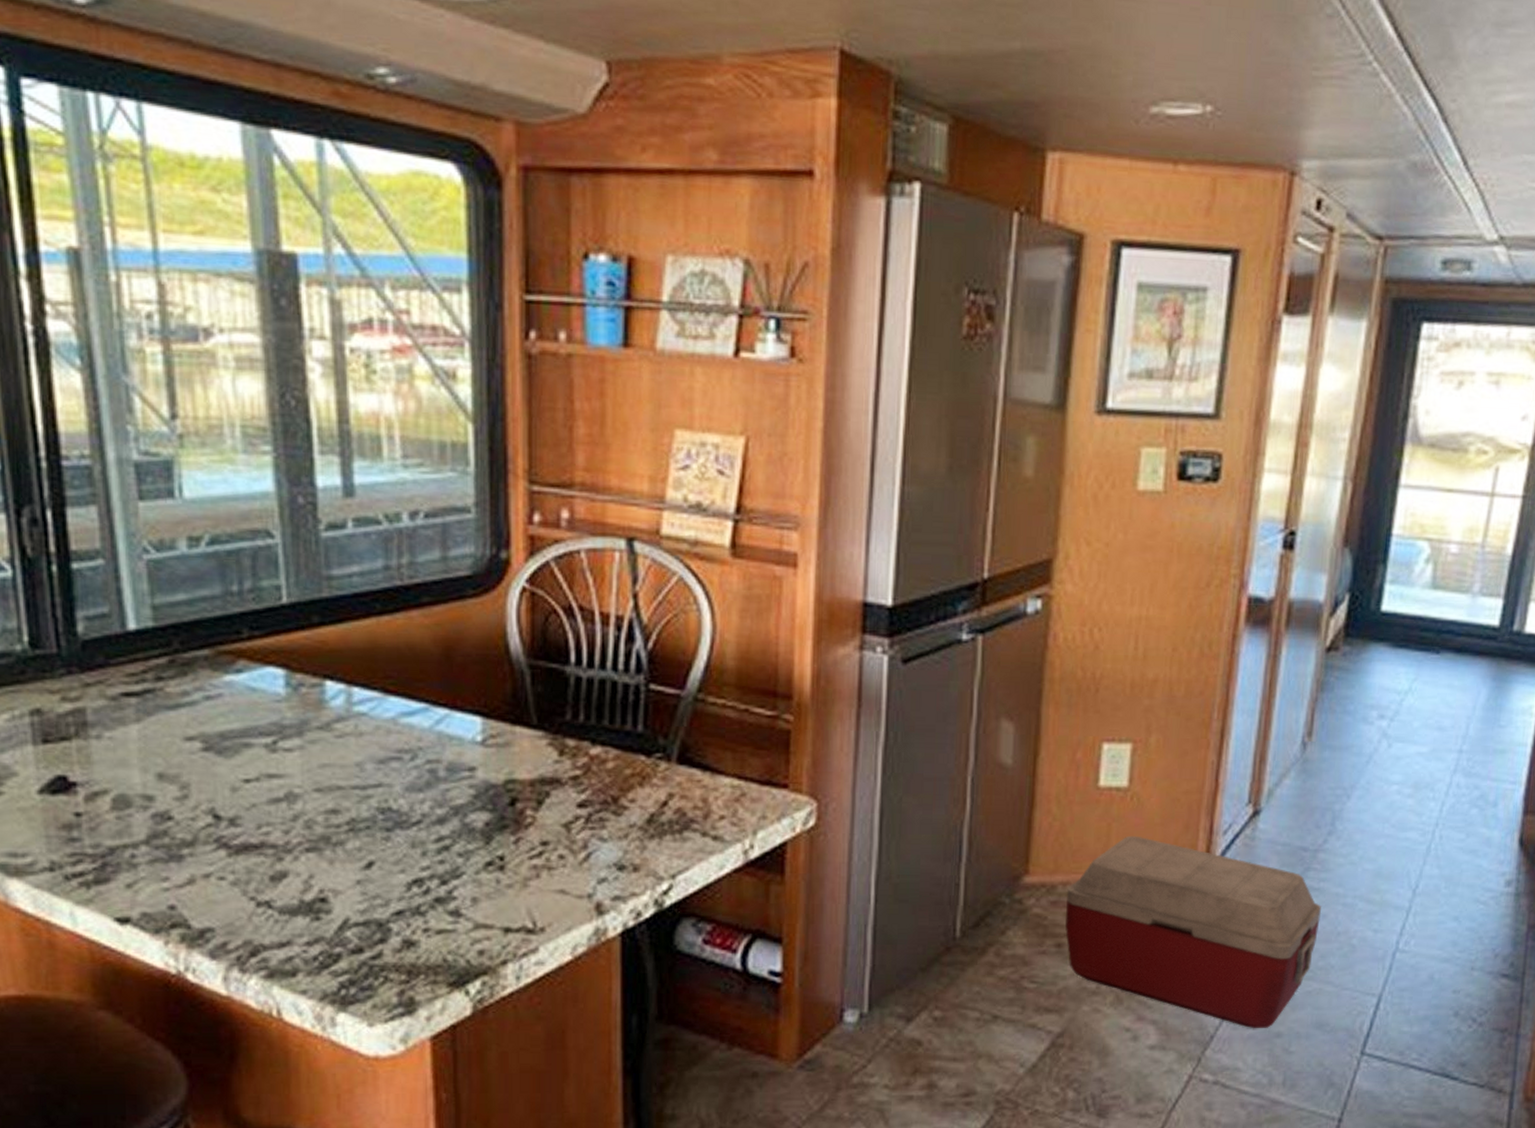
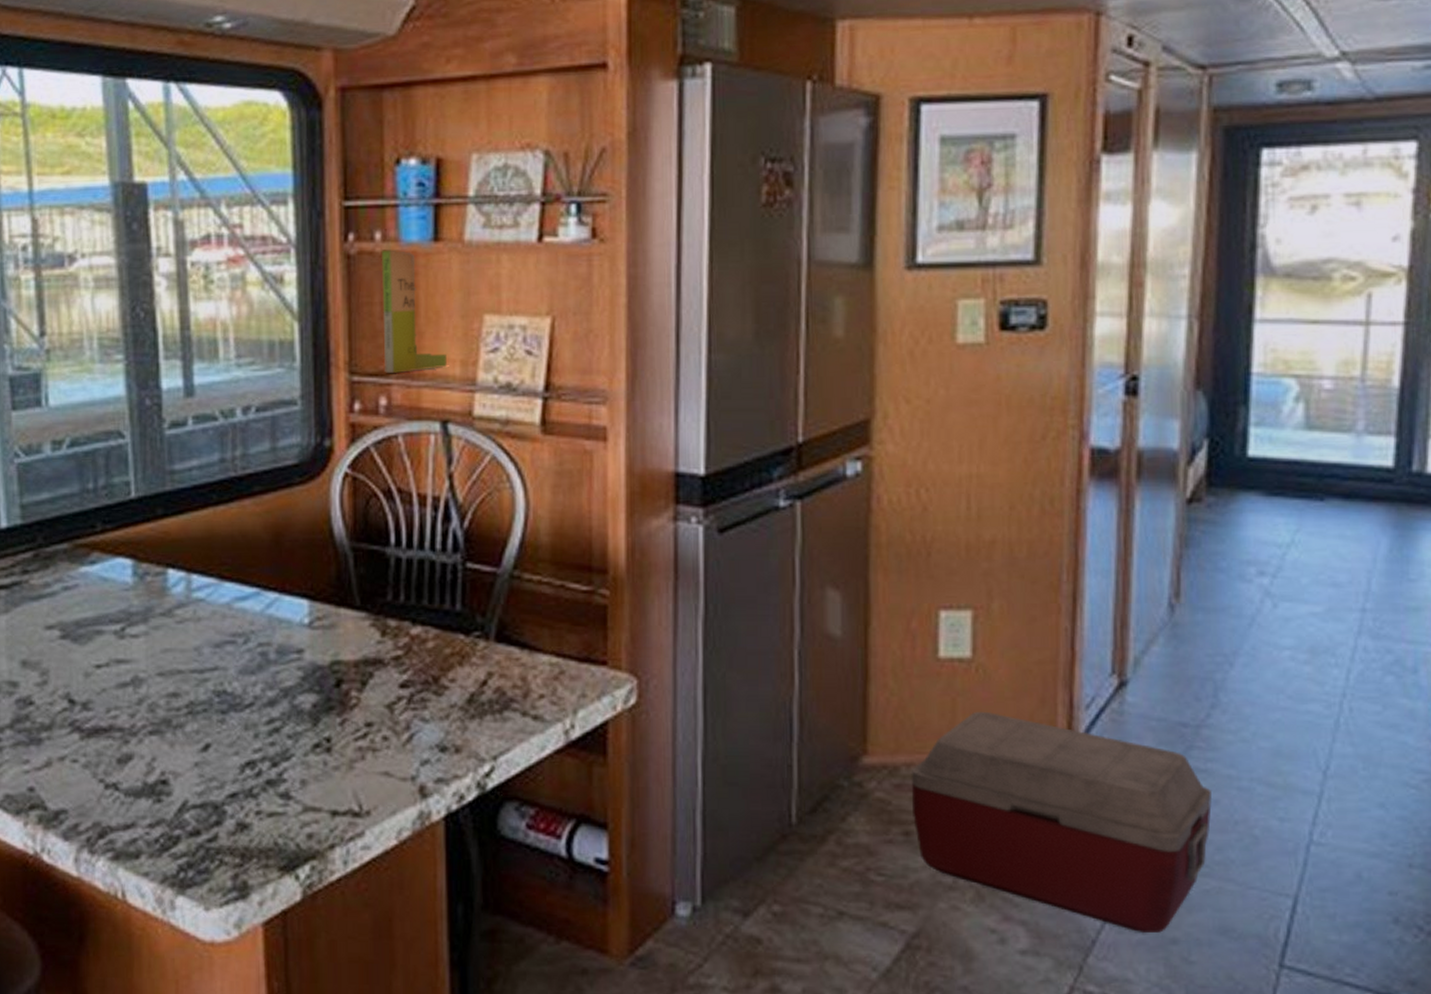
book: none [566,352,634,485] -> present [382,249,447,373]

